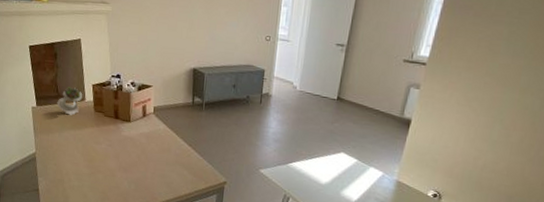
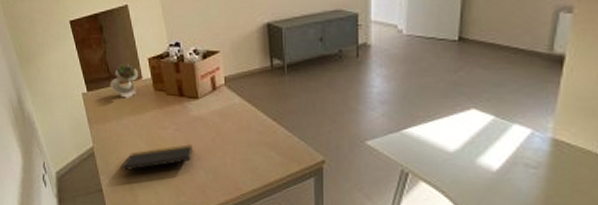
notepad: none [57,158,121,176] -> present [120,144,193,171]

